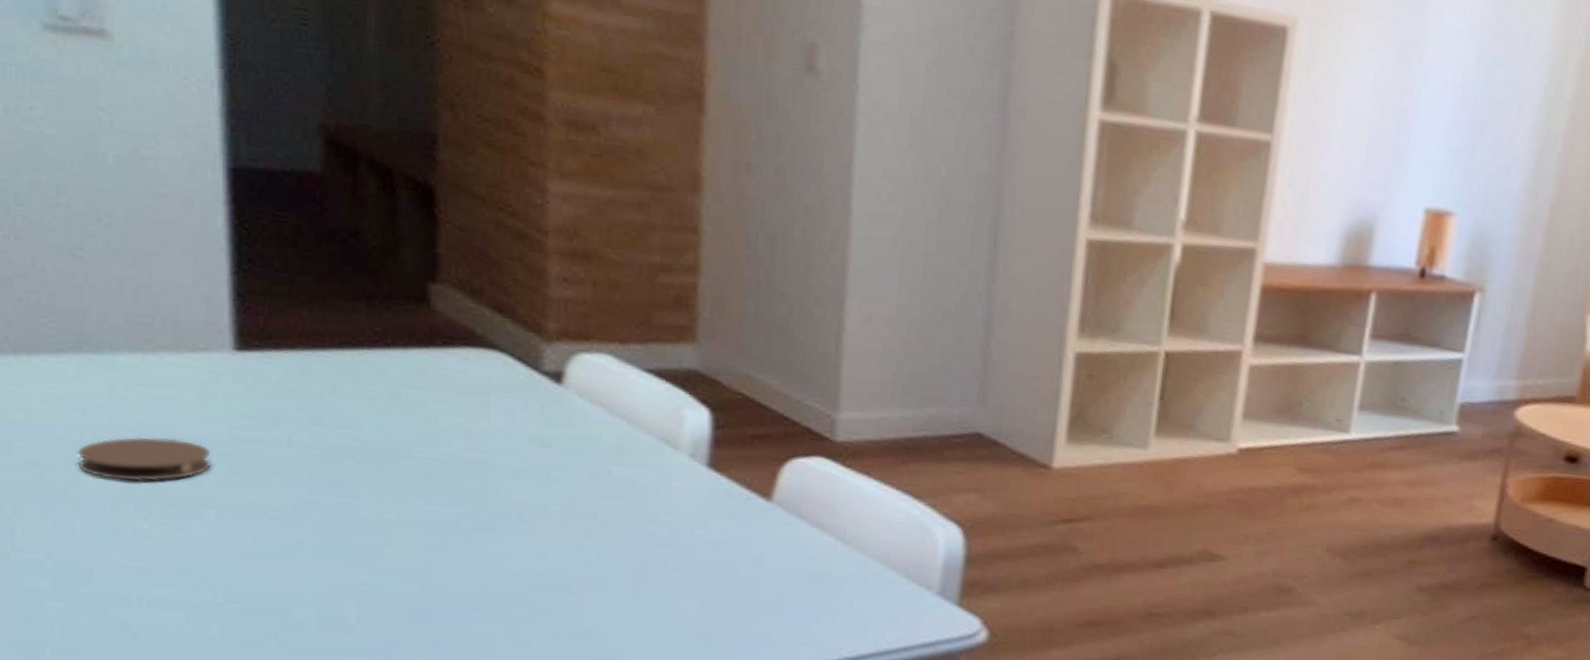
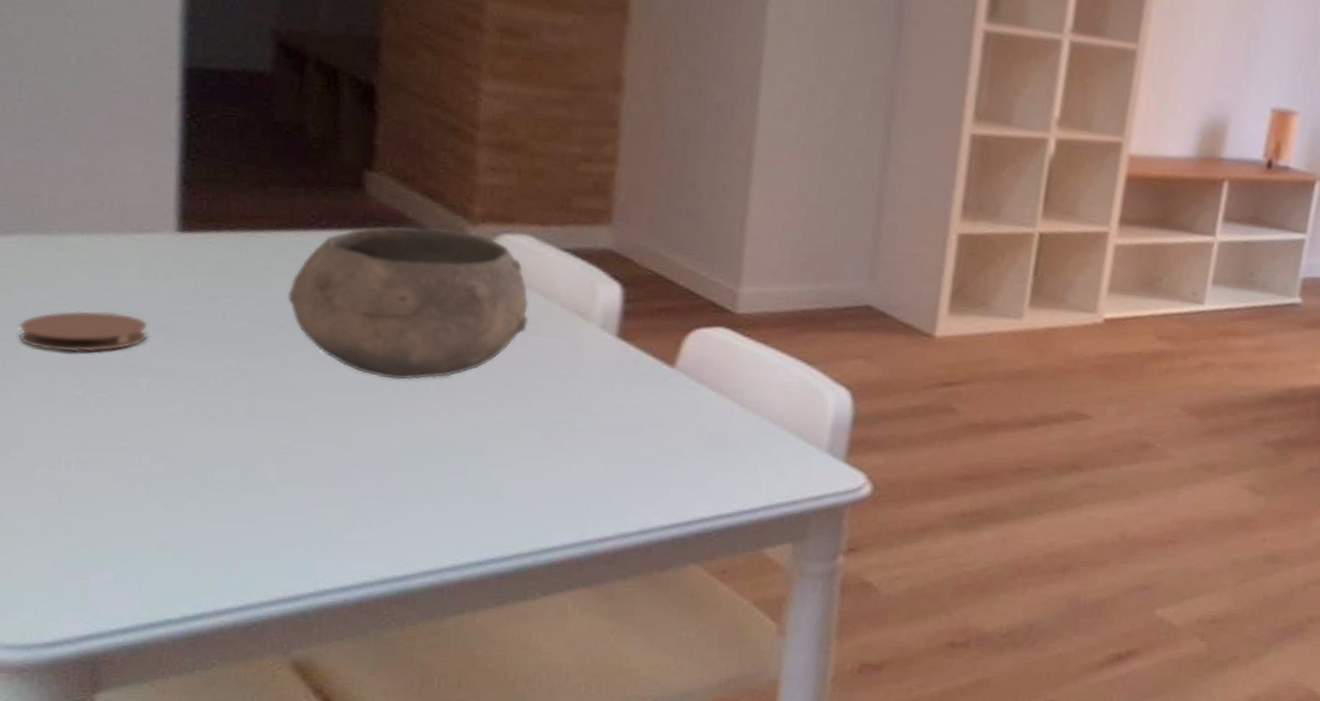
bowl: none [355,344,613,513] -> present [288,226,529,380]

